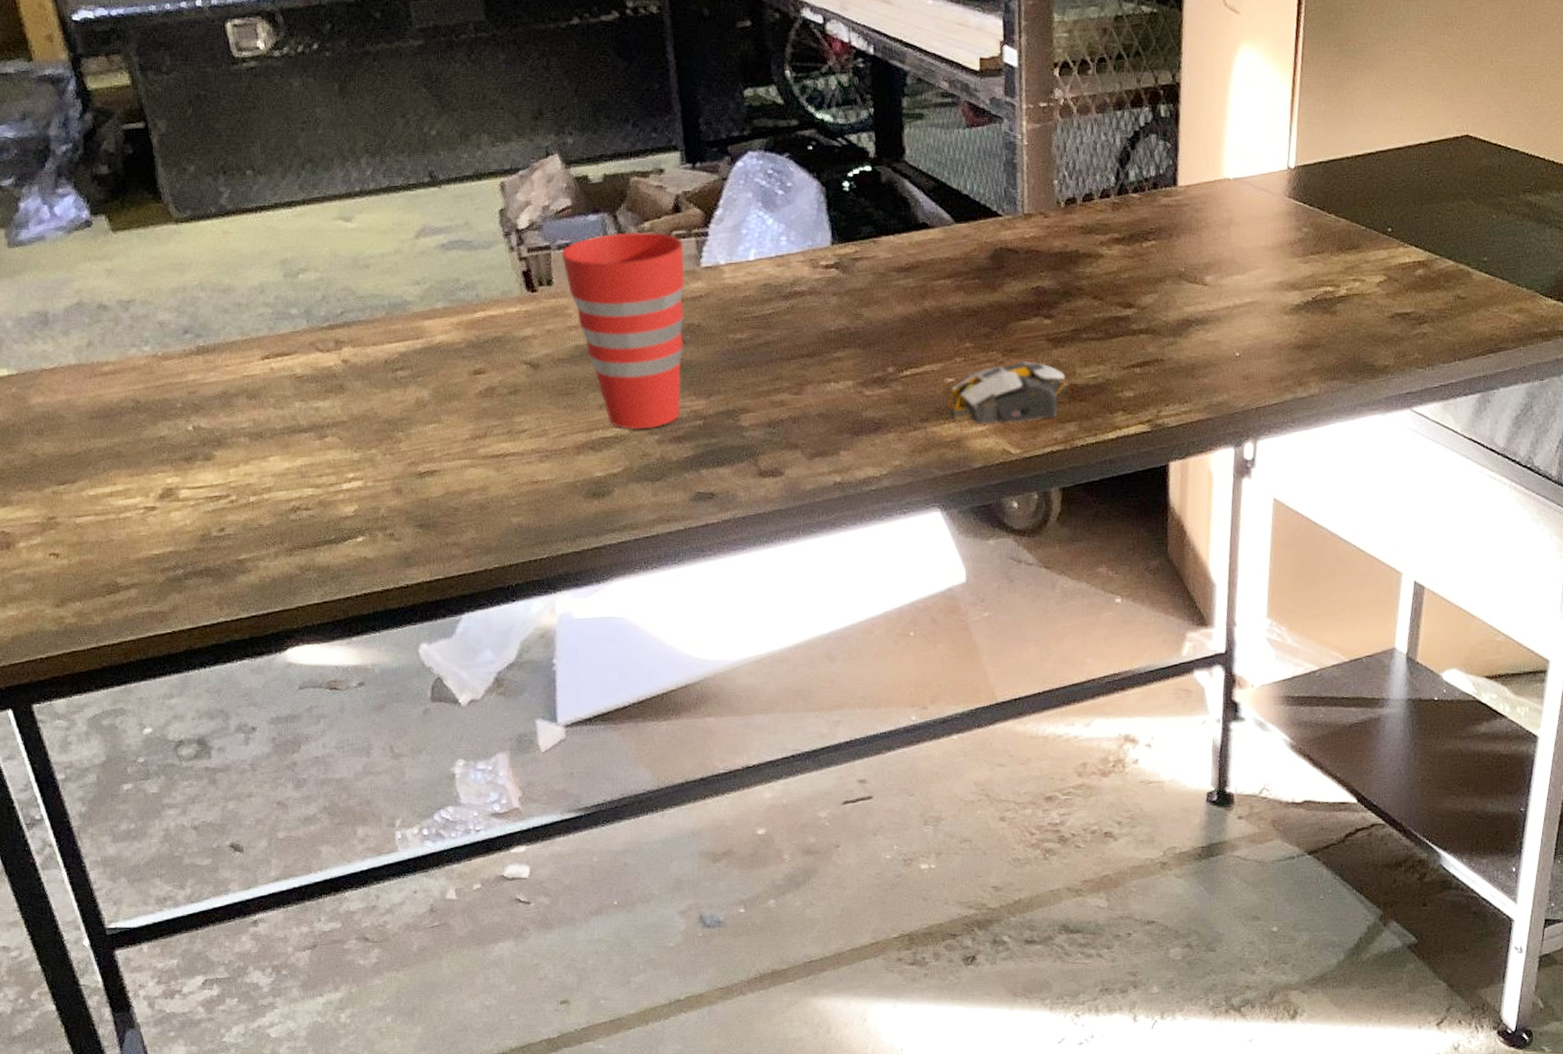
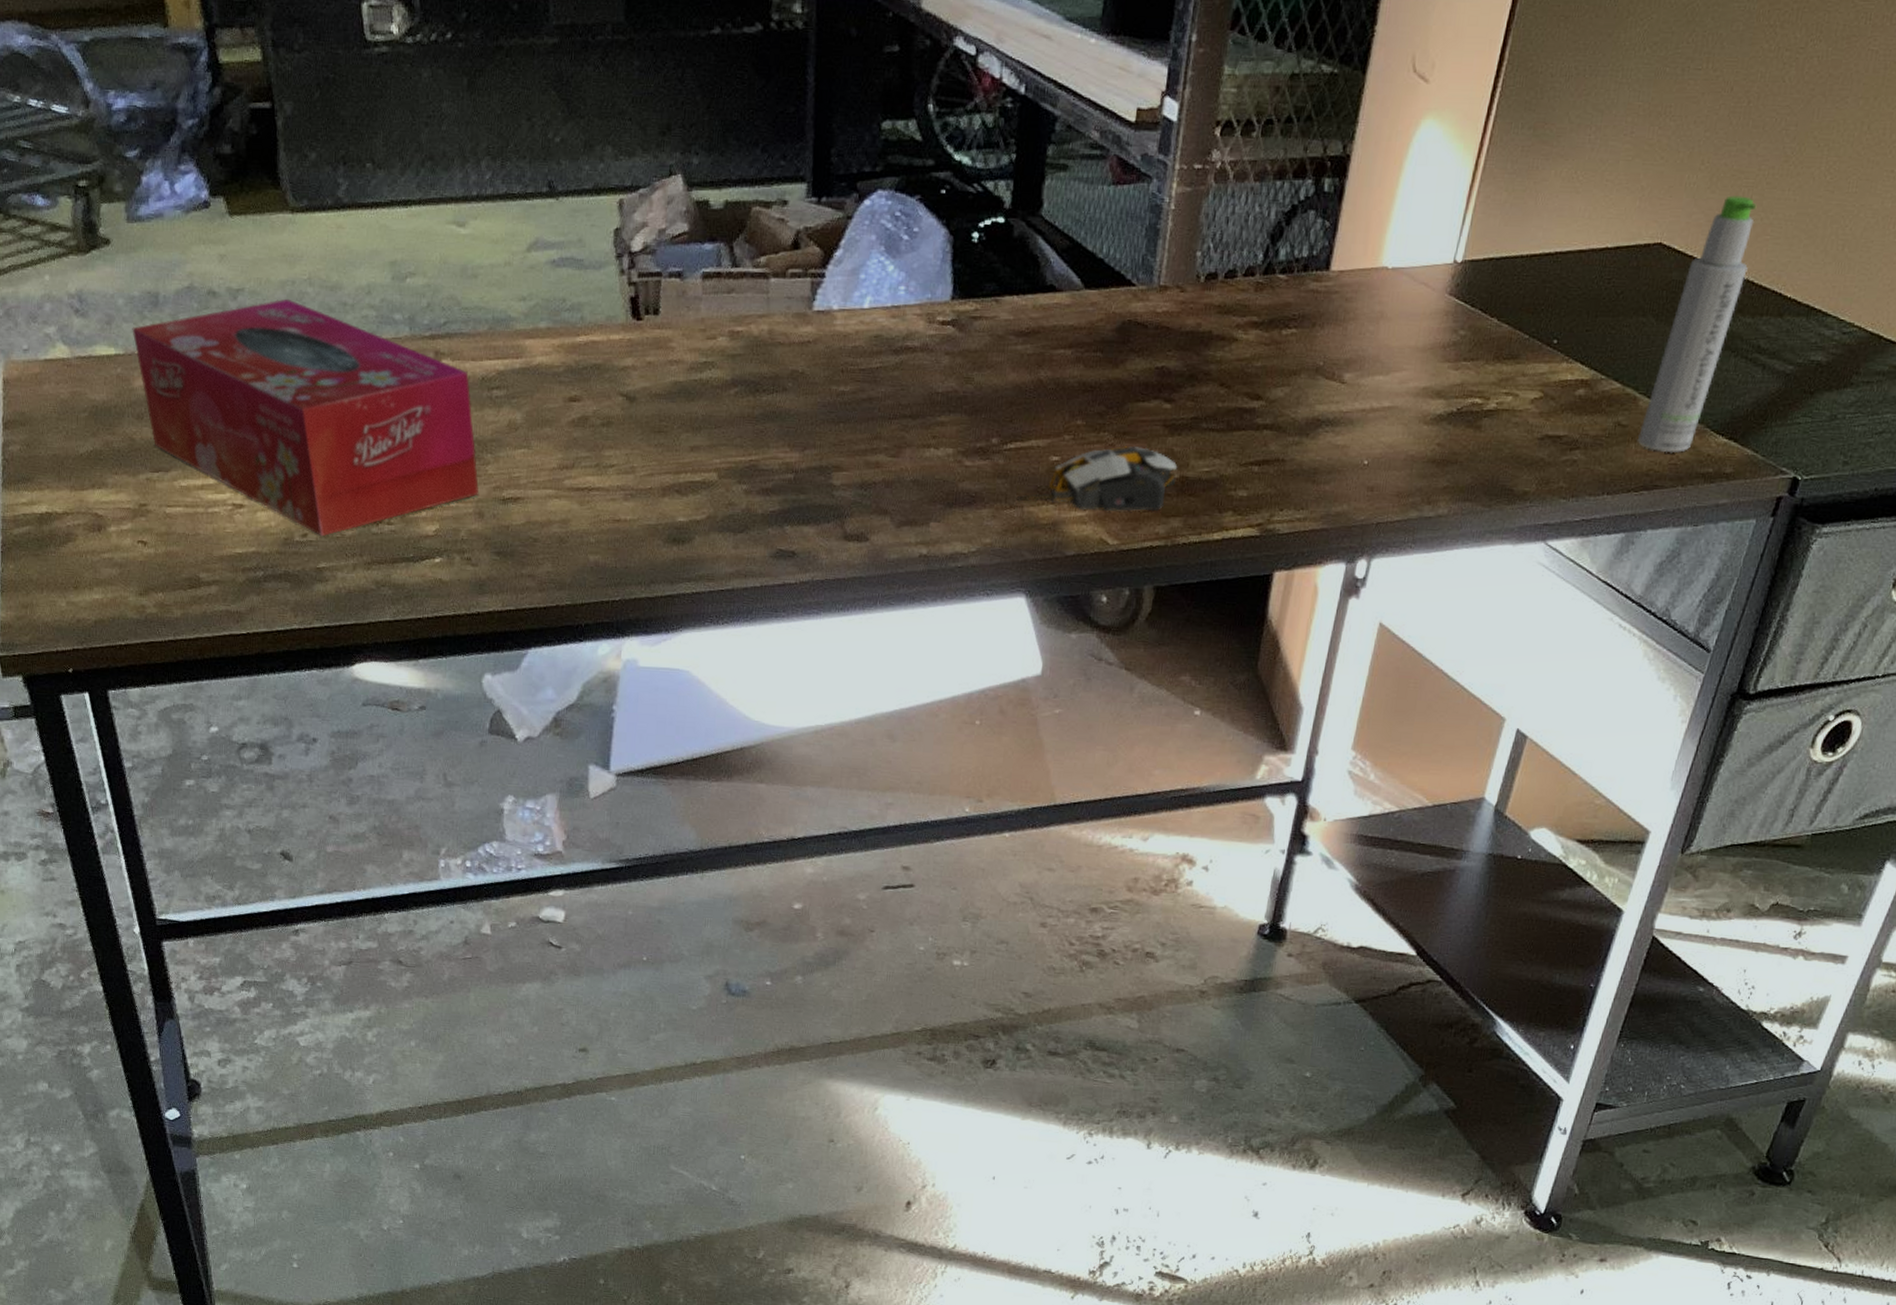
tissue box: none [23,305,395,528] -> present [132,298,479,536]
cup: present [561,231,686,430] -> none [671,265,798,478]
bottle: none [1476,88,1547,319] -> present [1637,195,1757,454]

